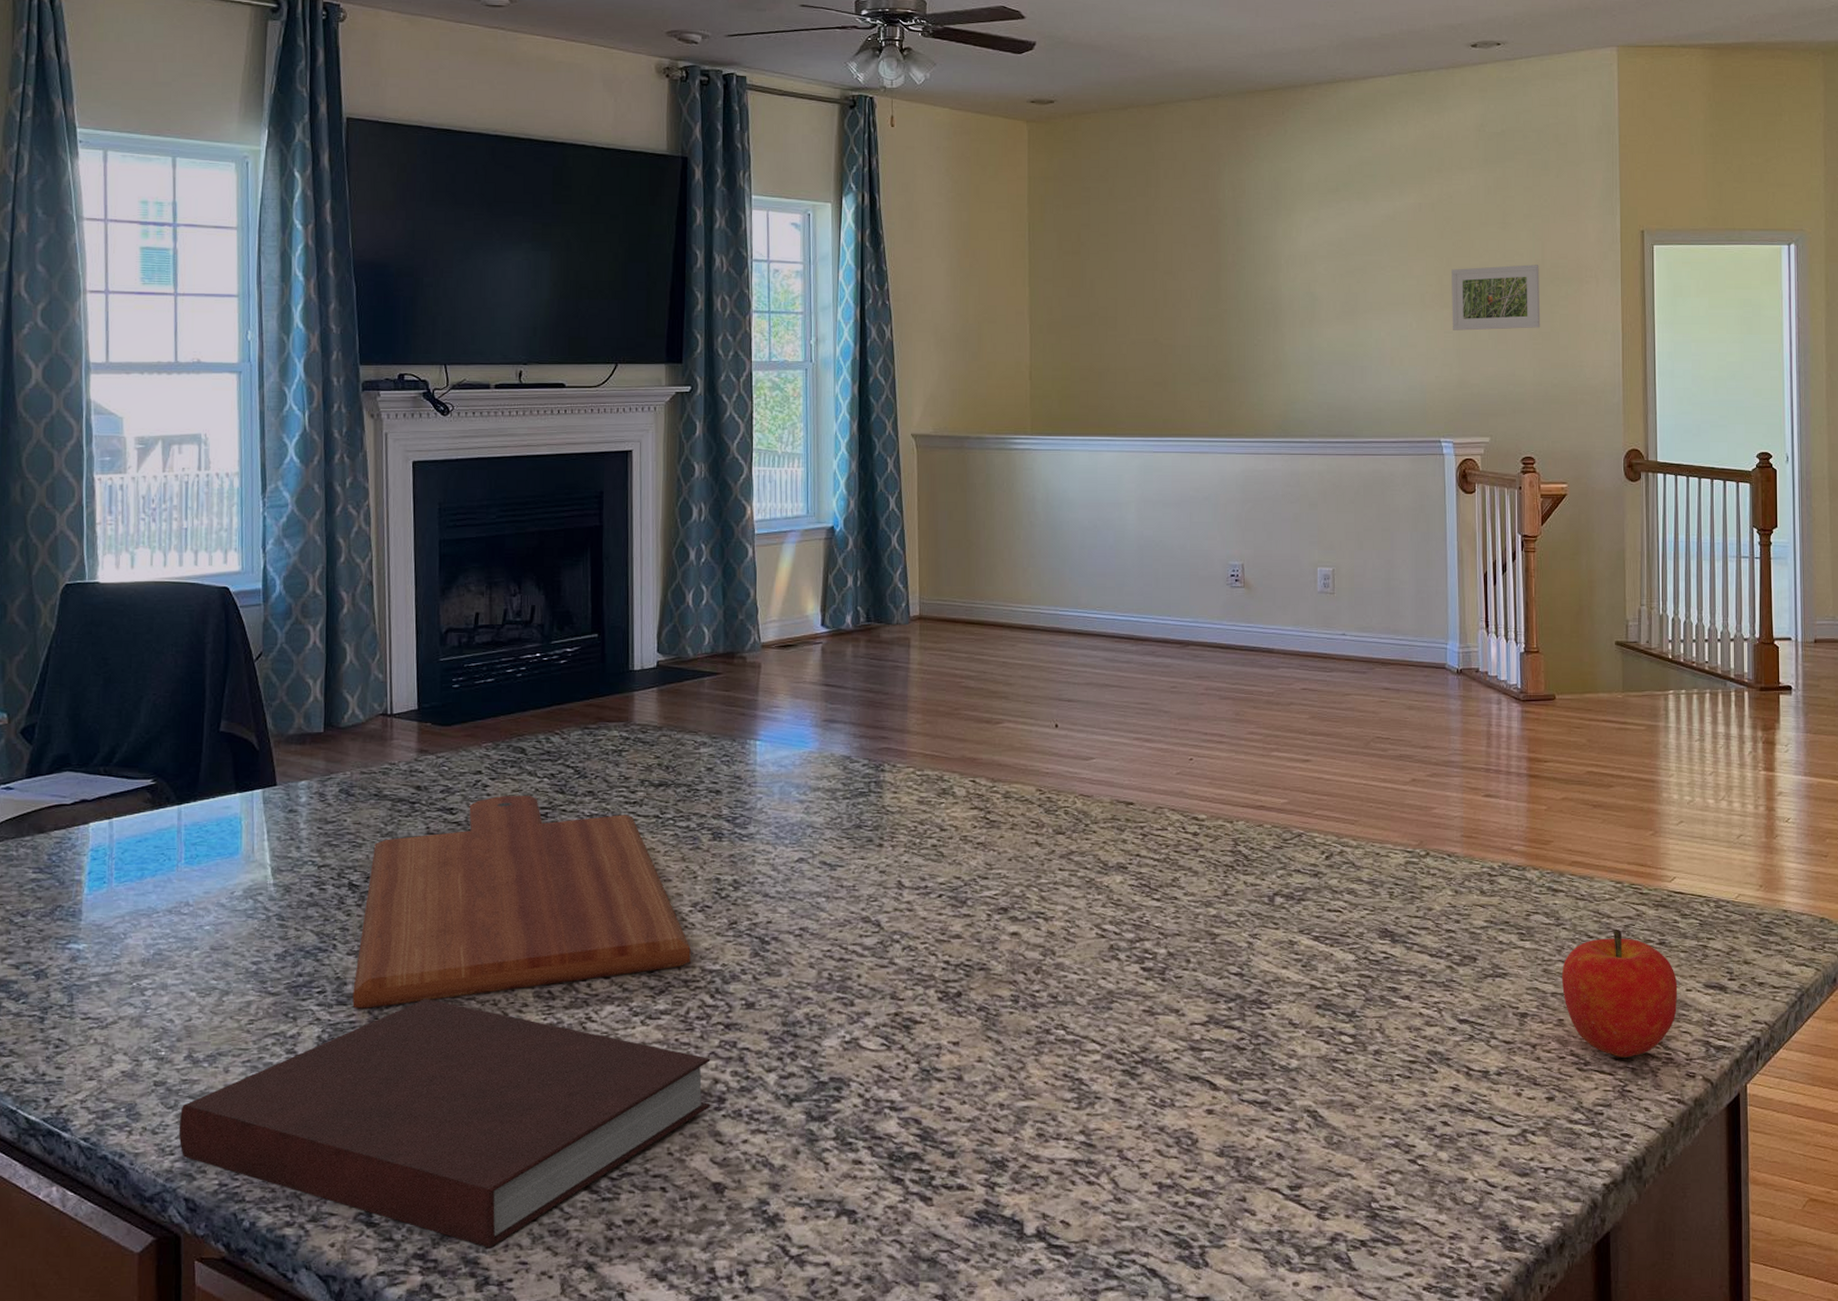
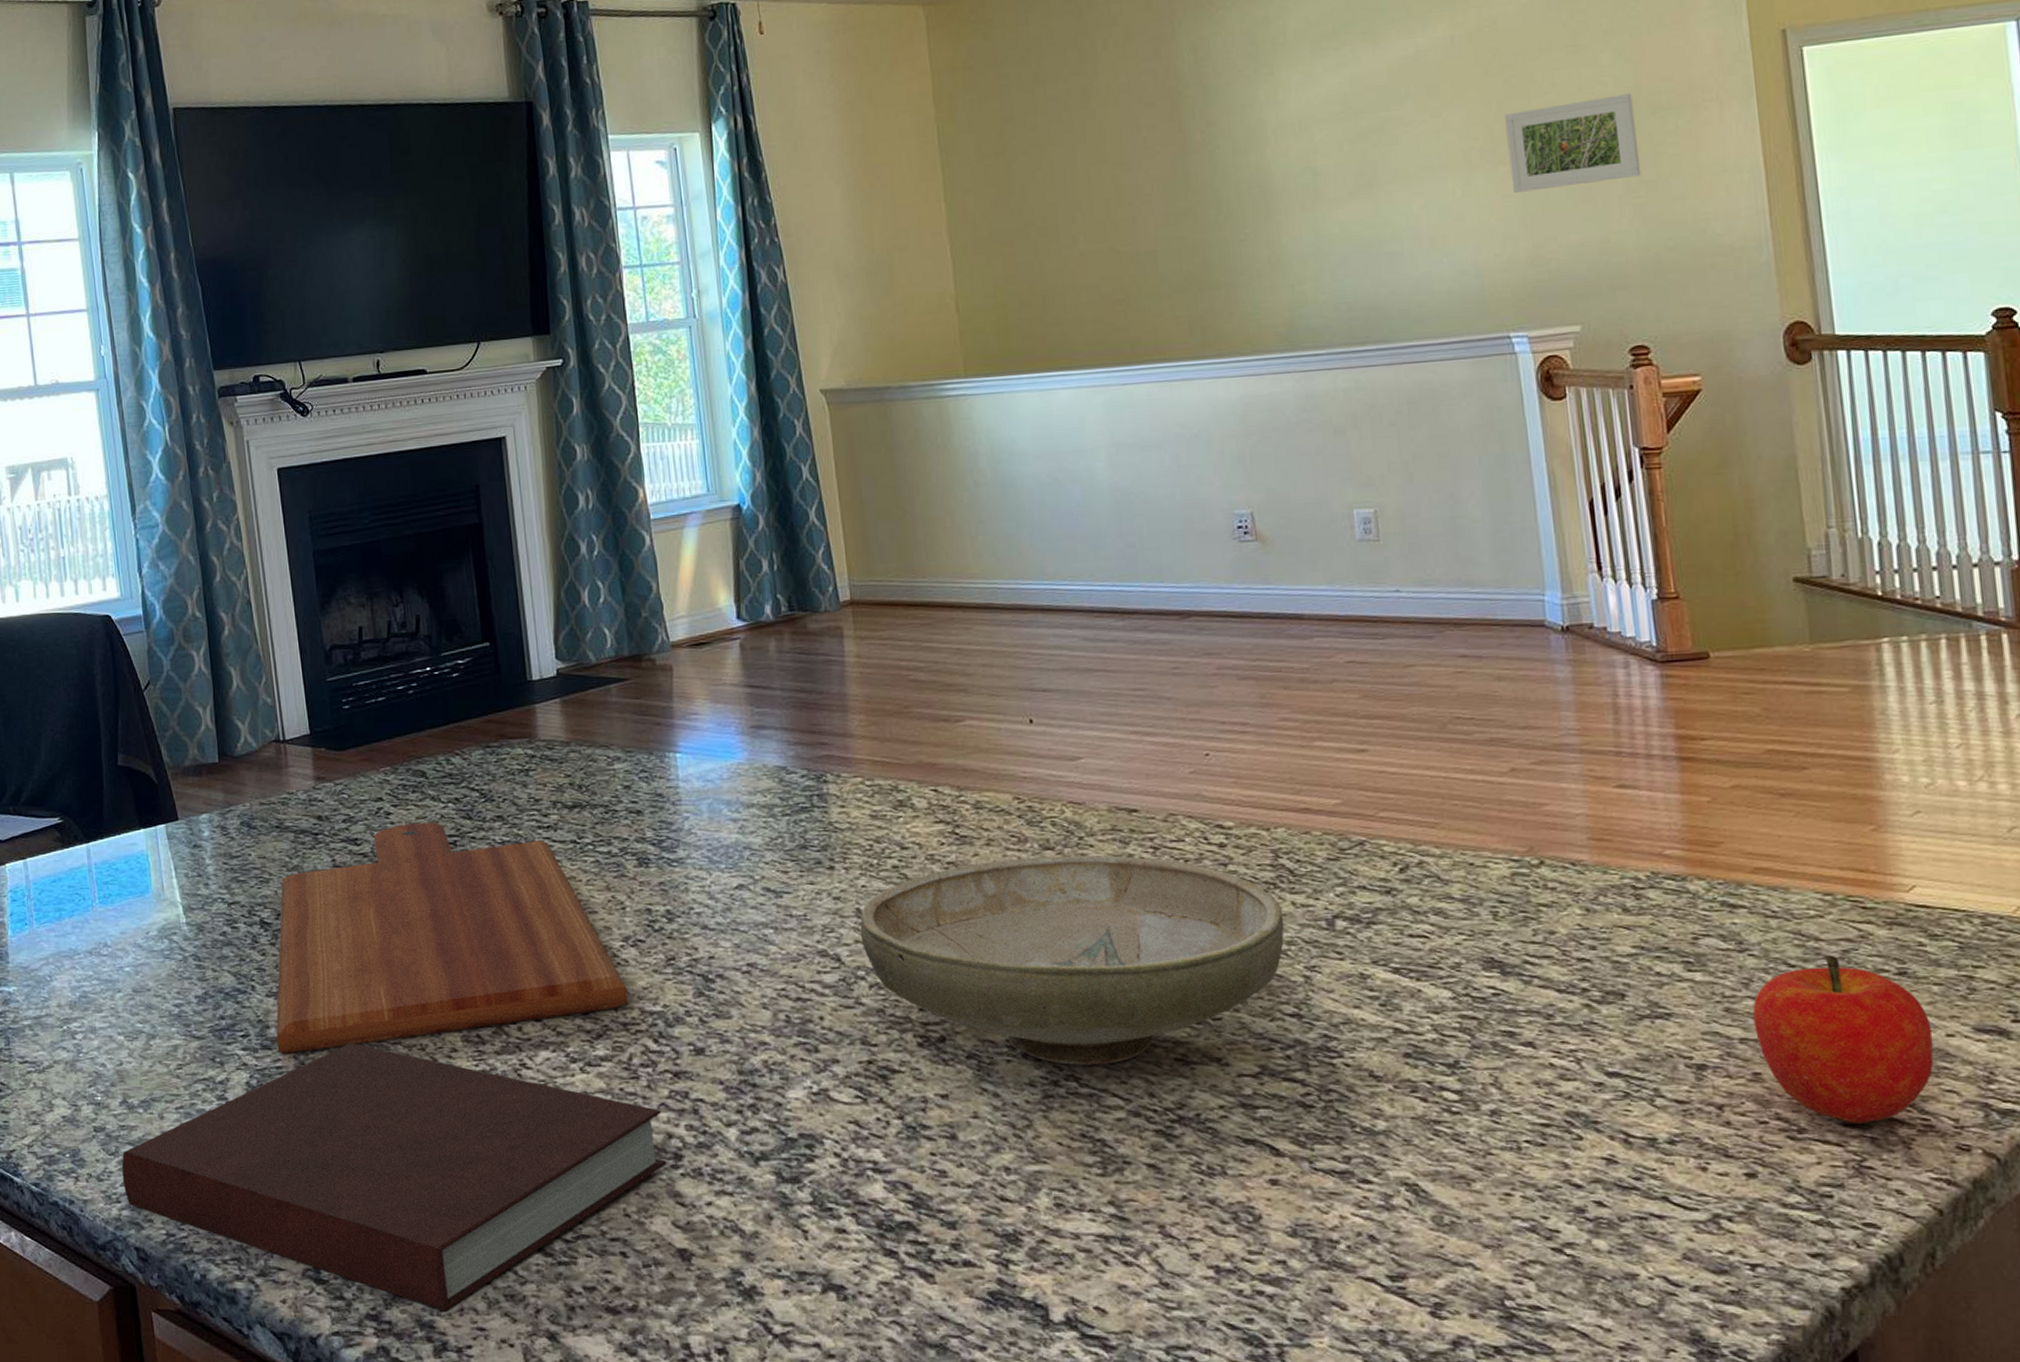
bowl: none [899,839,1237,1016] -> present [859,855,1285,1065]

